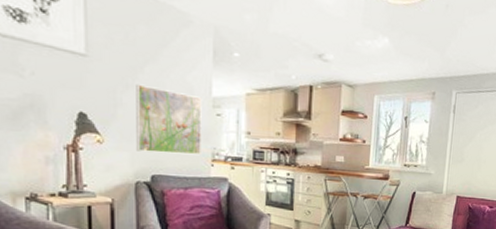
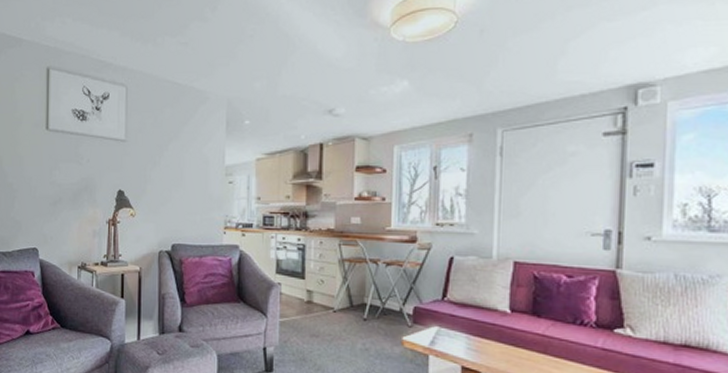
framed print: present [136,83,202,155] -> none [160,160,216,224]

